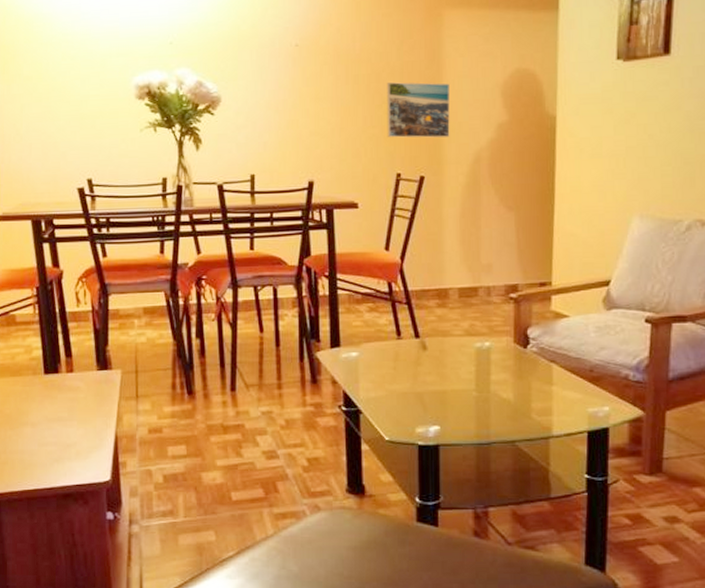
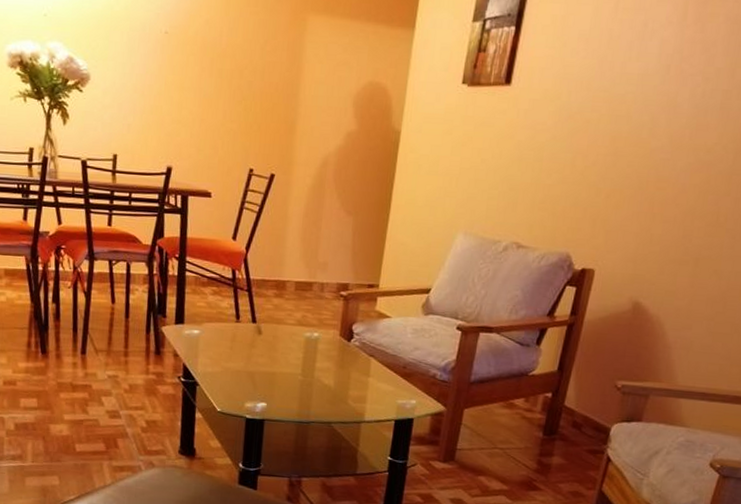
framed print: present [386,82,450,138] -> none [244,80,306,139]

